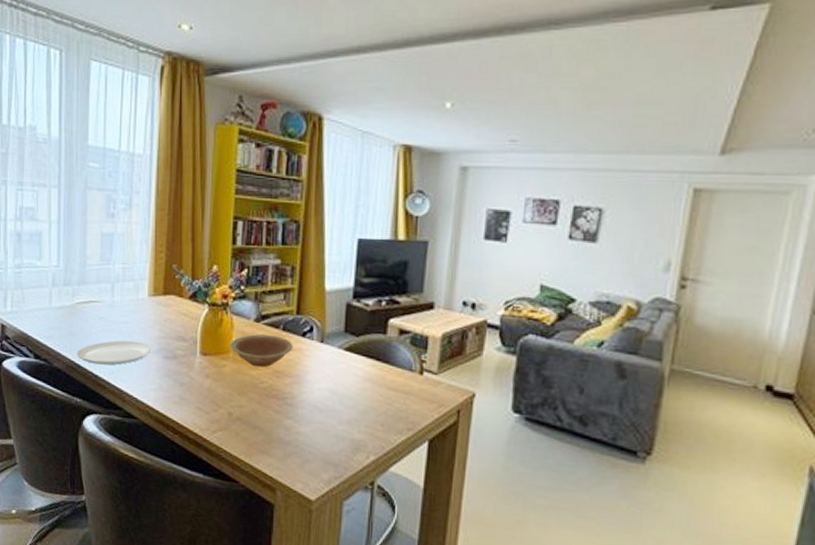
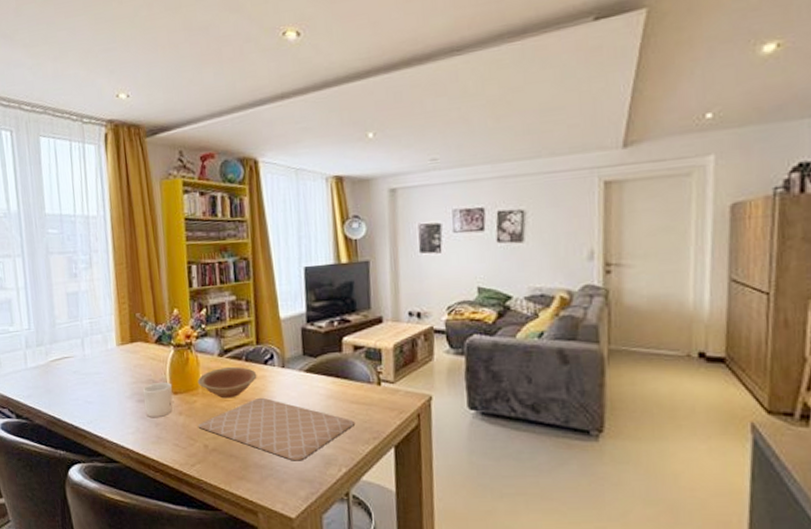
plate: present [77,340,152,365] -> none [55,389,126,416]
mug: none [170,340,203,377] -> present [142,381,173,417]
placemat: none [224,370,389,443] -> present [198,397,354,461]

